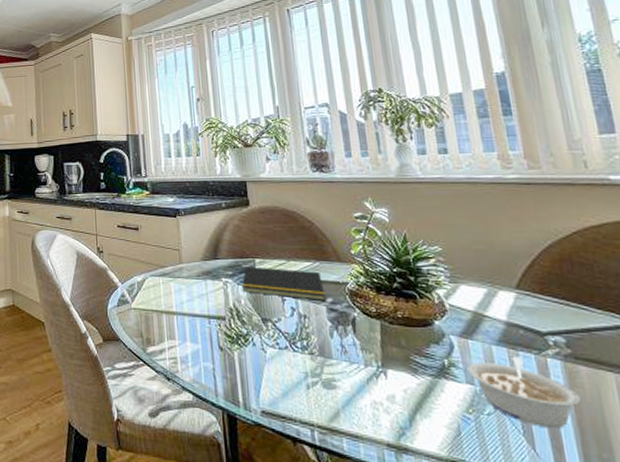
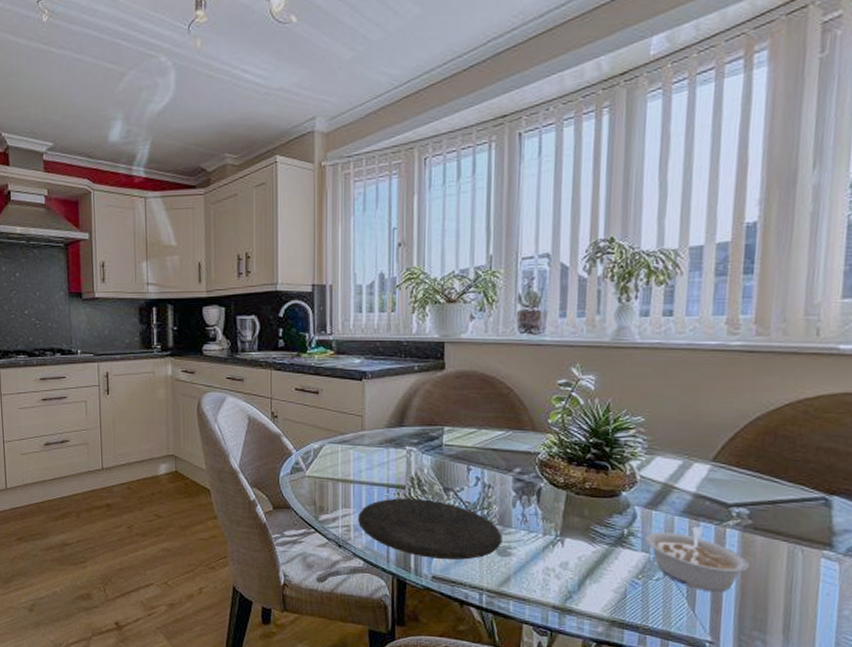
plate: none [183,329,326,393] -> present [357,498,503,560]
notepad: present [242,266,326,301] -> none [427,435,514,471]

